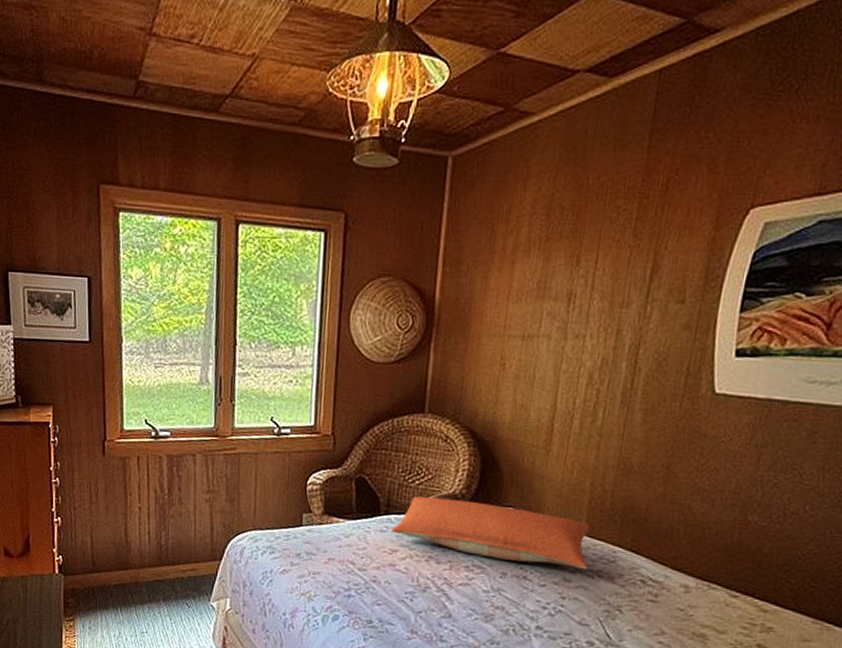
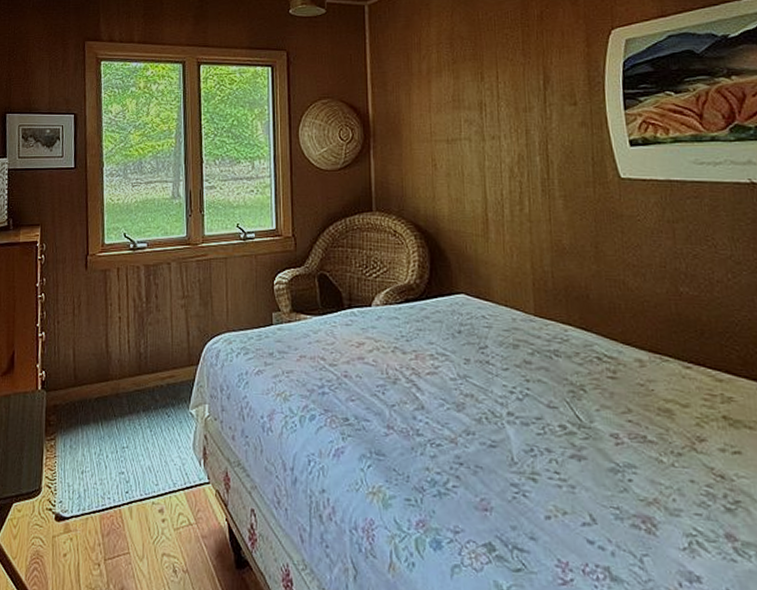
pillow: present [390,496,589,570] -> none [355,288,544,351]

